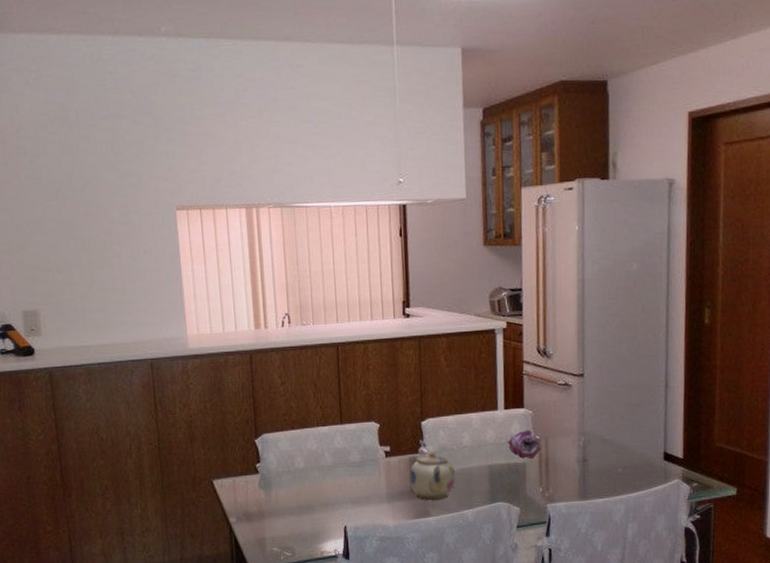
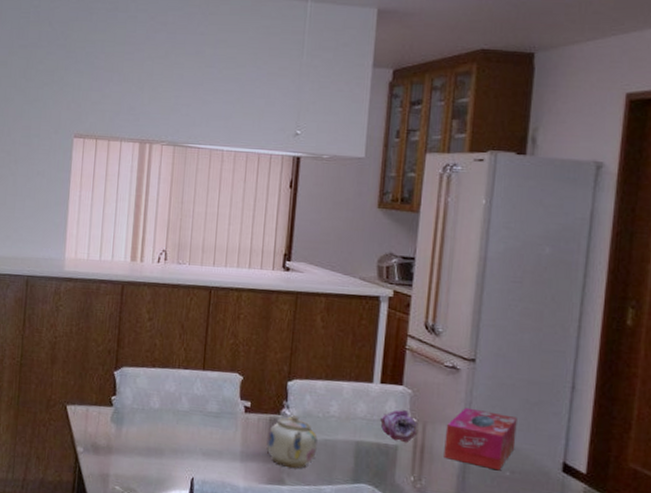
tissue box: none [565,418,624,469] -> present [444,407,517,471]

